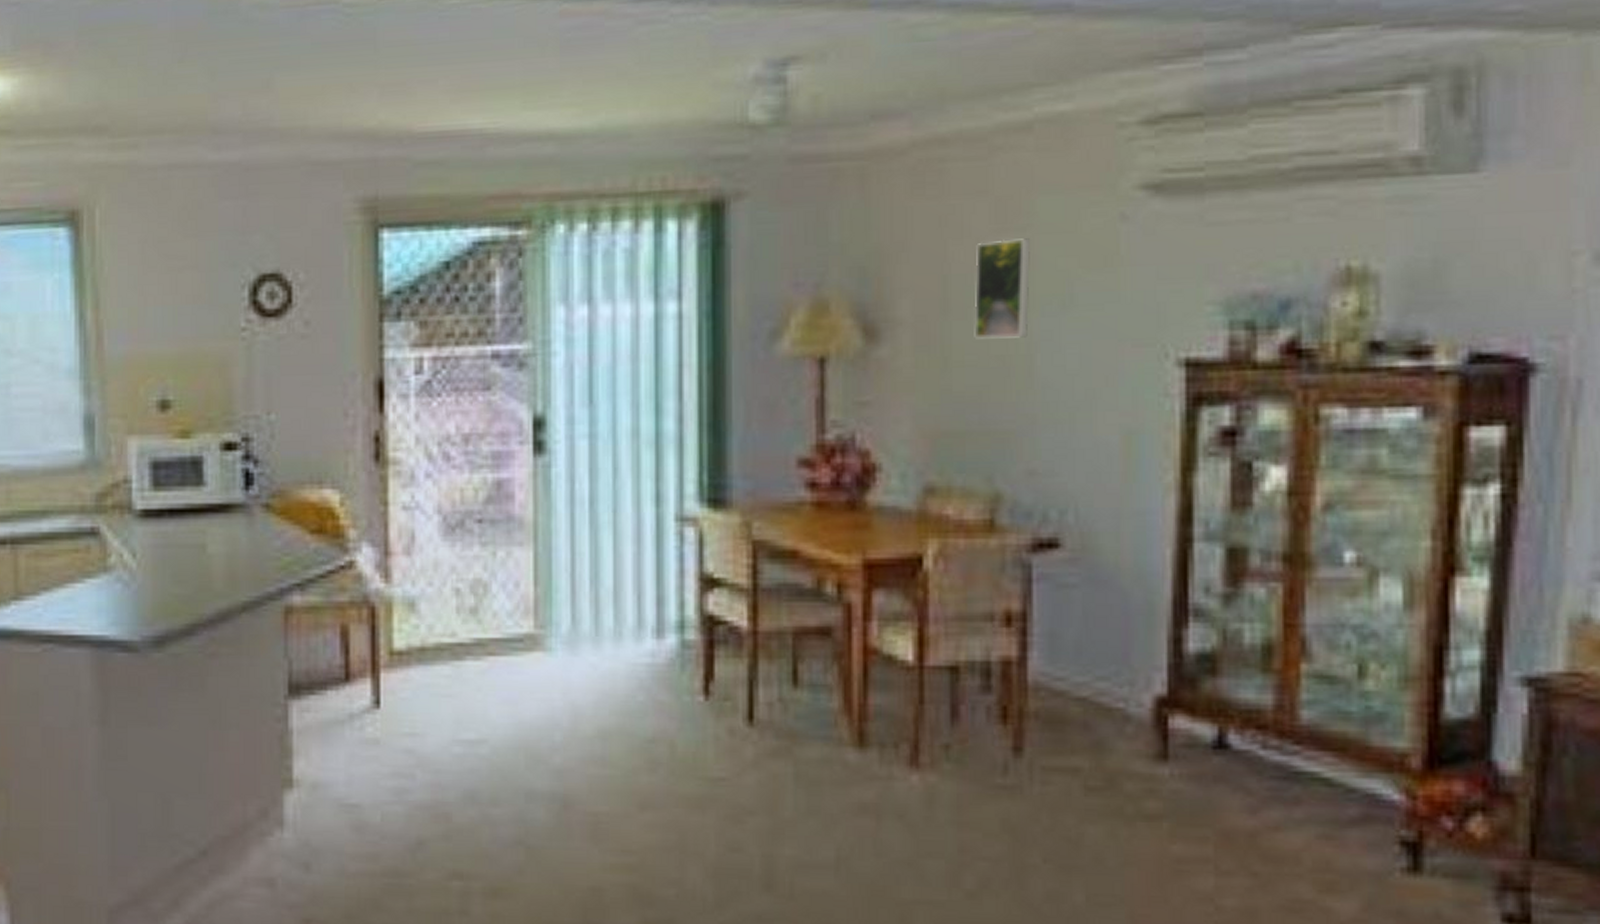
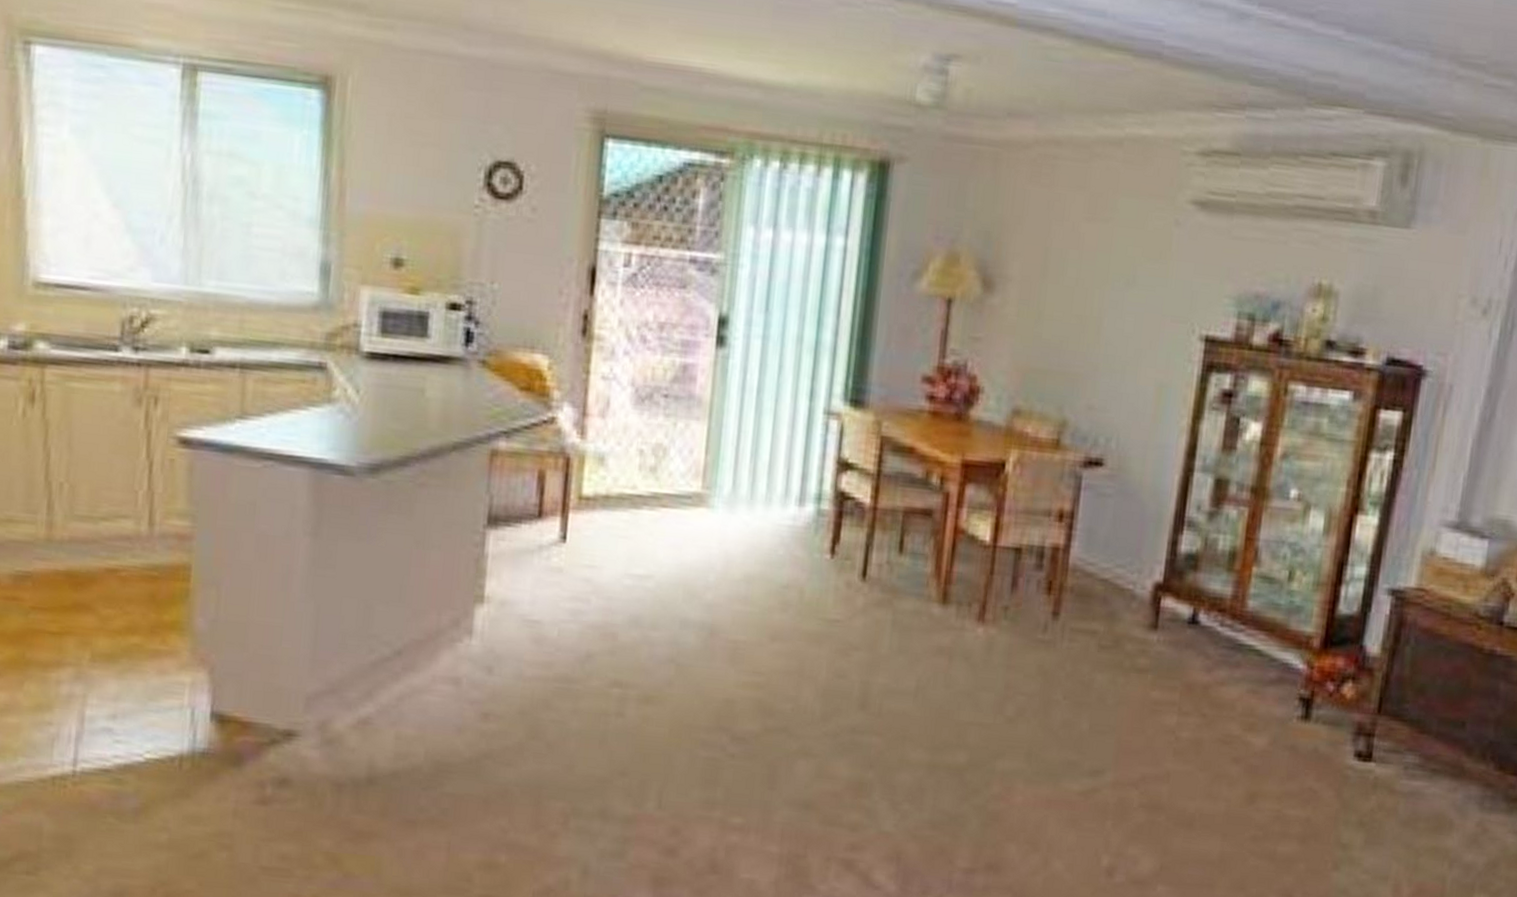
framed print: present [974,238,1031,339] -> none [1062,226,1111,304]

